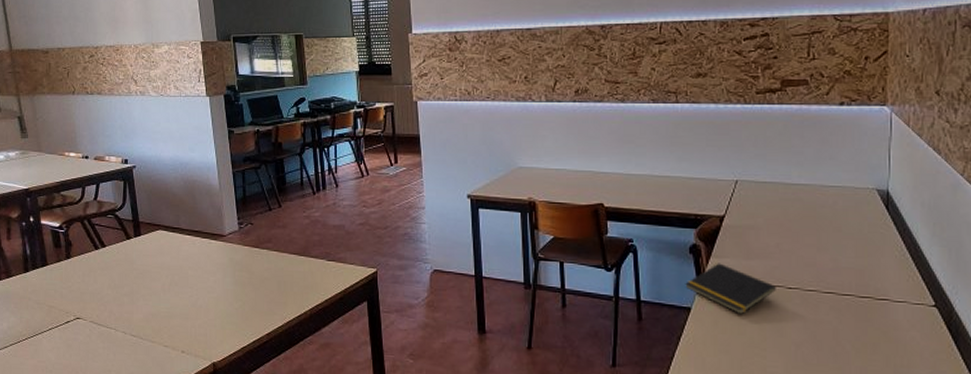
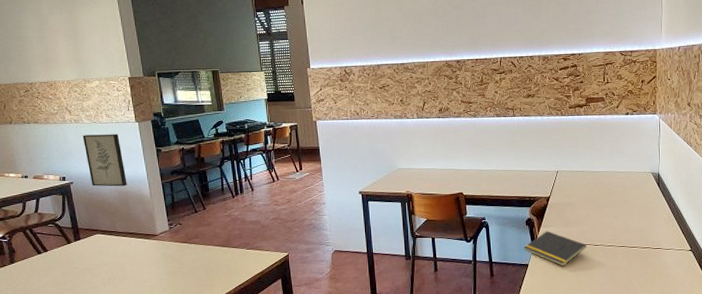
wall art: none [148,110,194,174] -> present [82,134,127,187]

